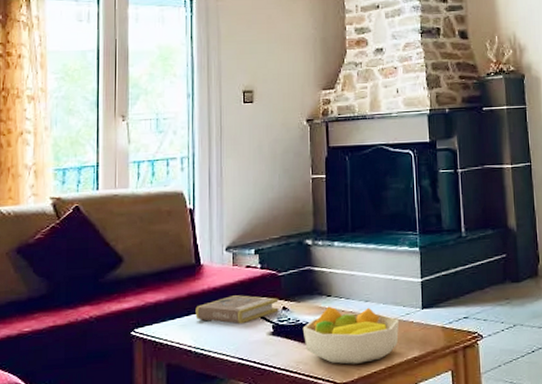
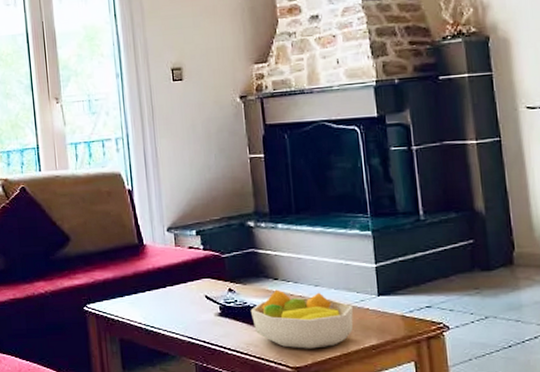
book: present [195,295,279,325] -> none [142,275,225,304]

